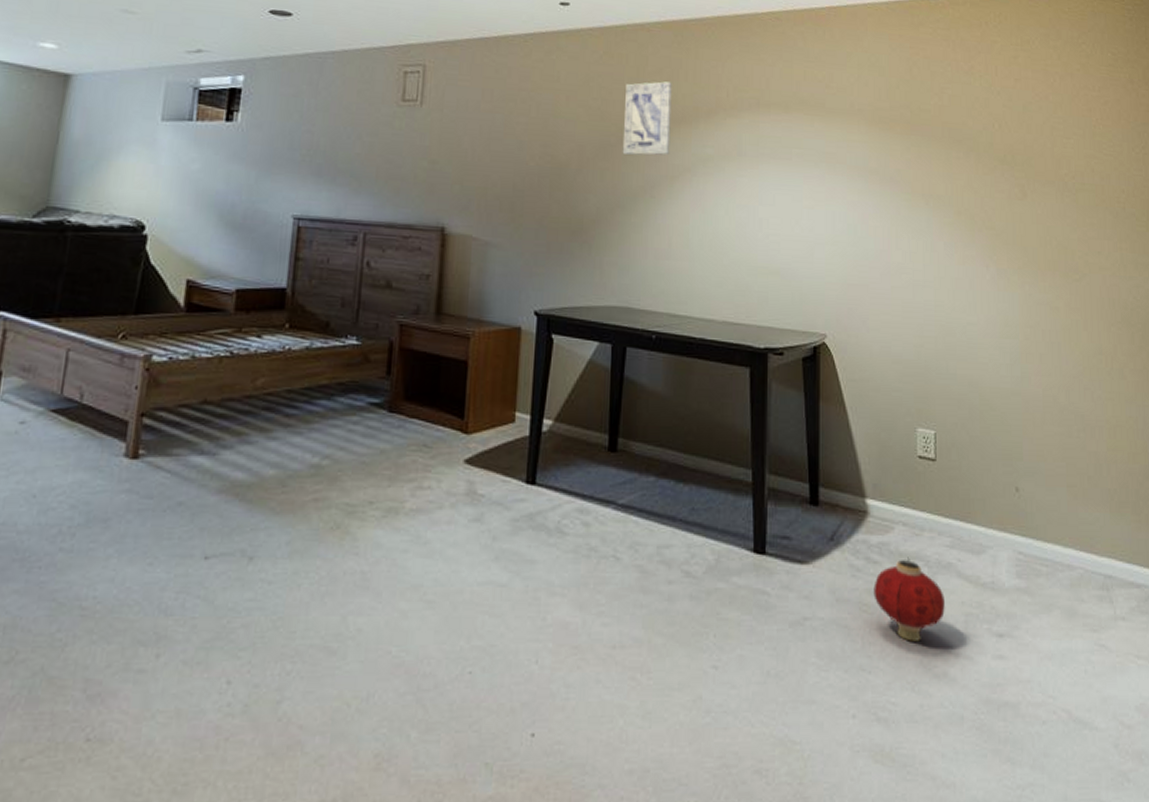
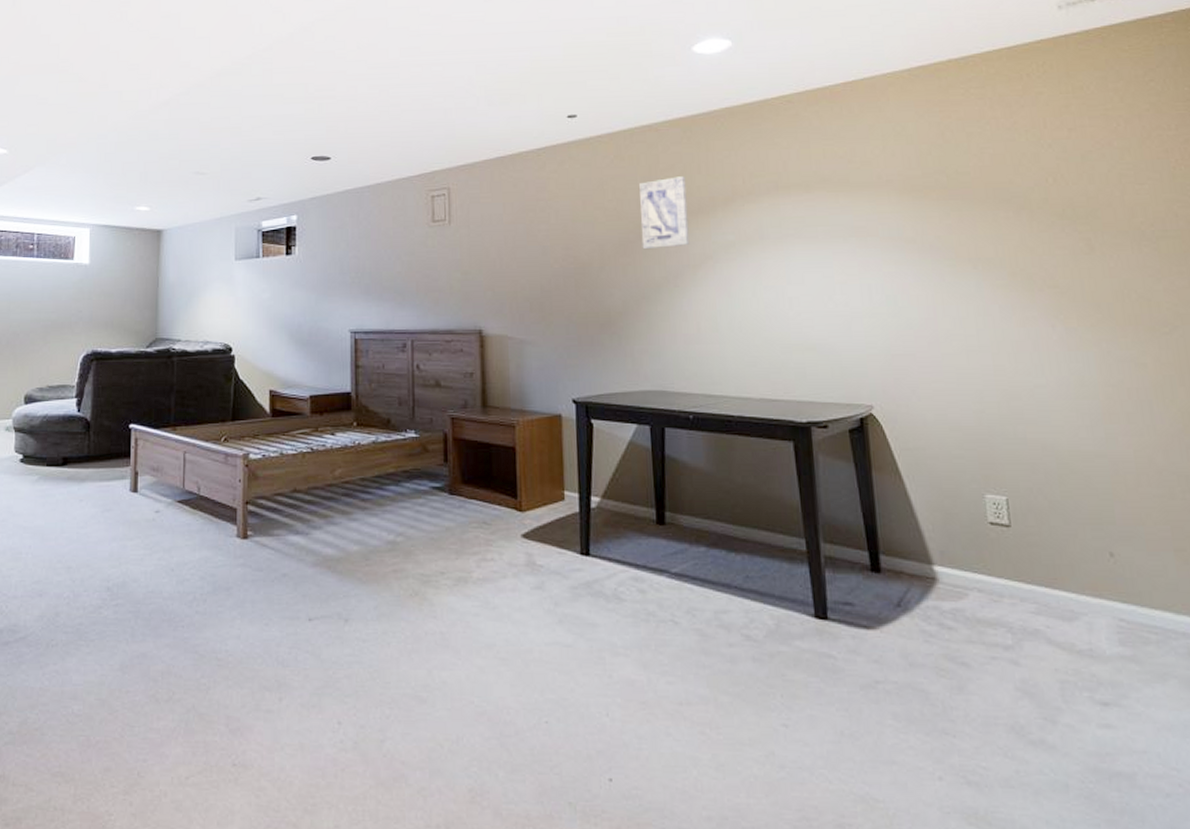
lantern: present [873,557,945,642] -> none [950,623,1036,707]

